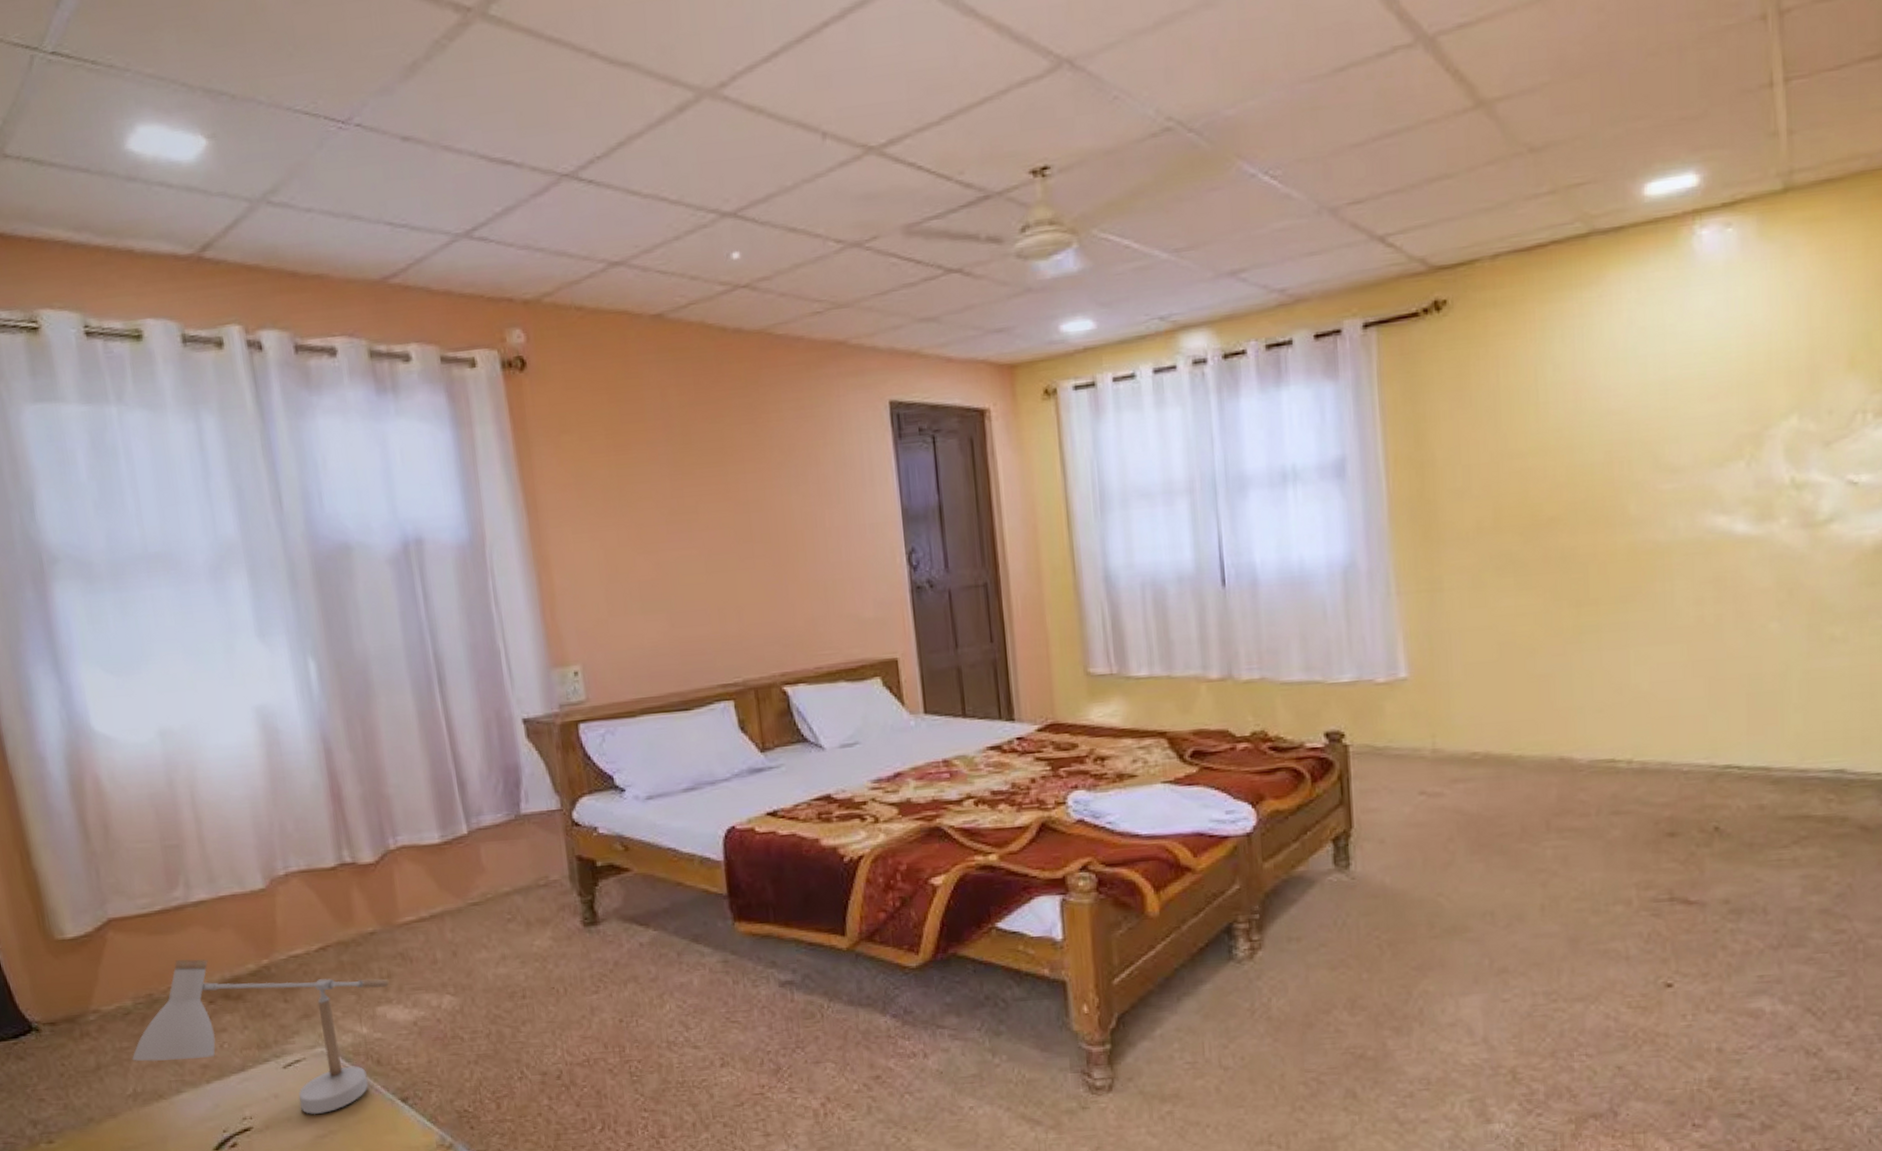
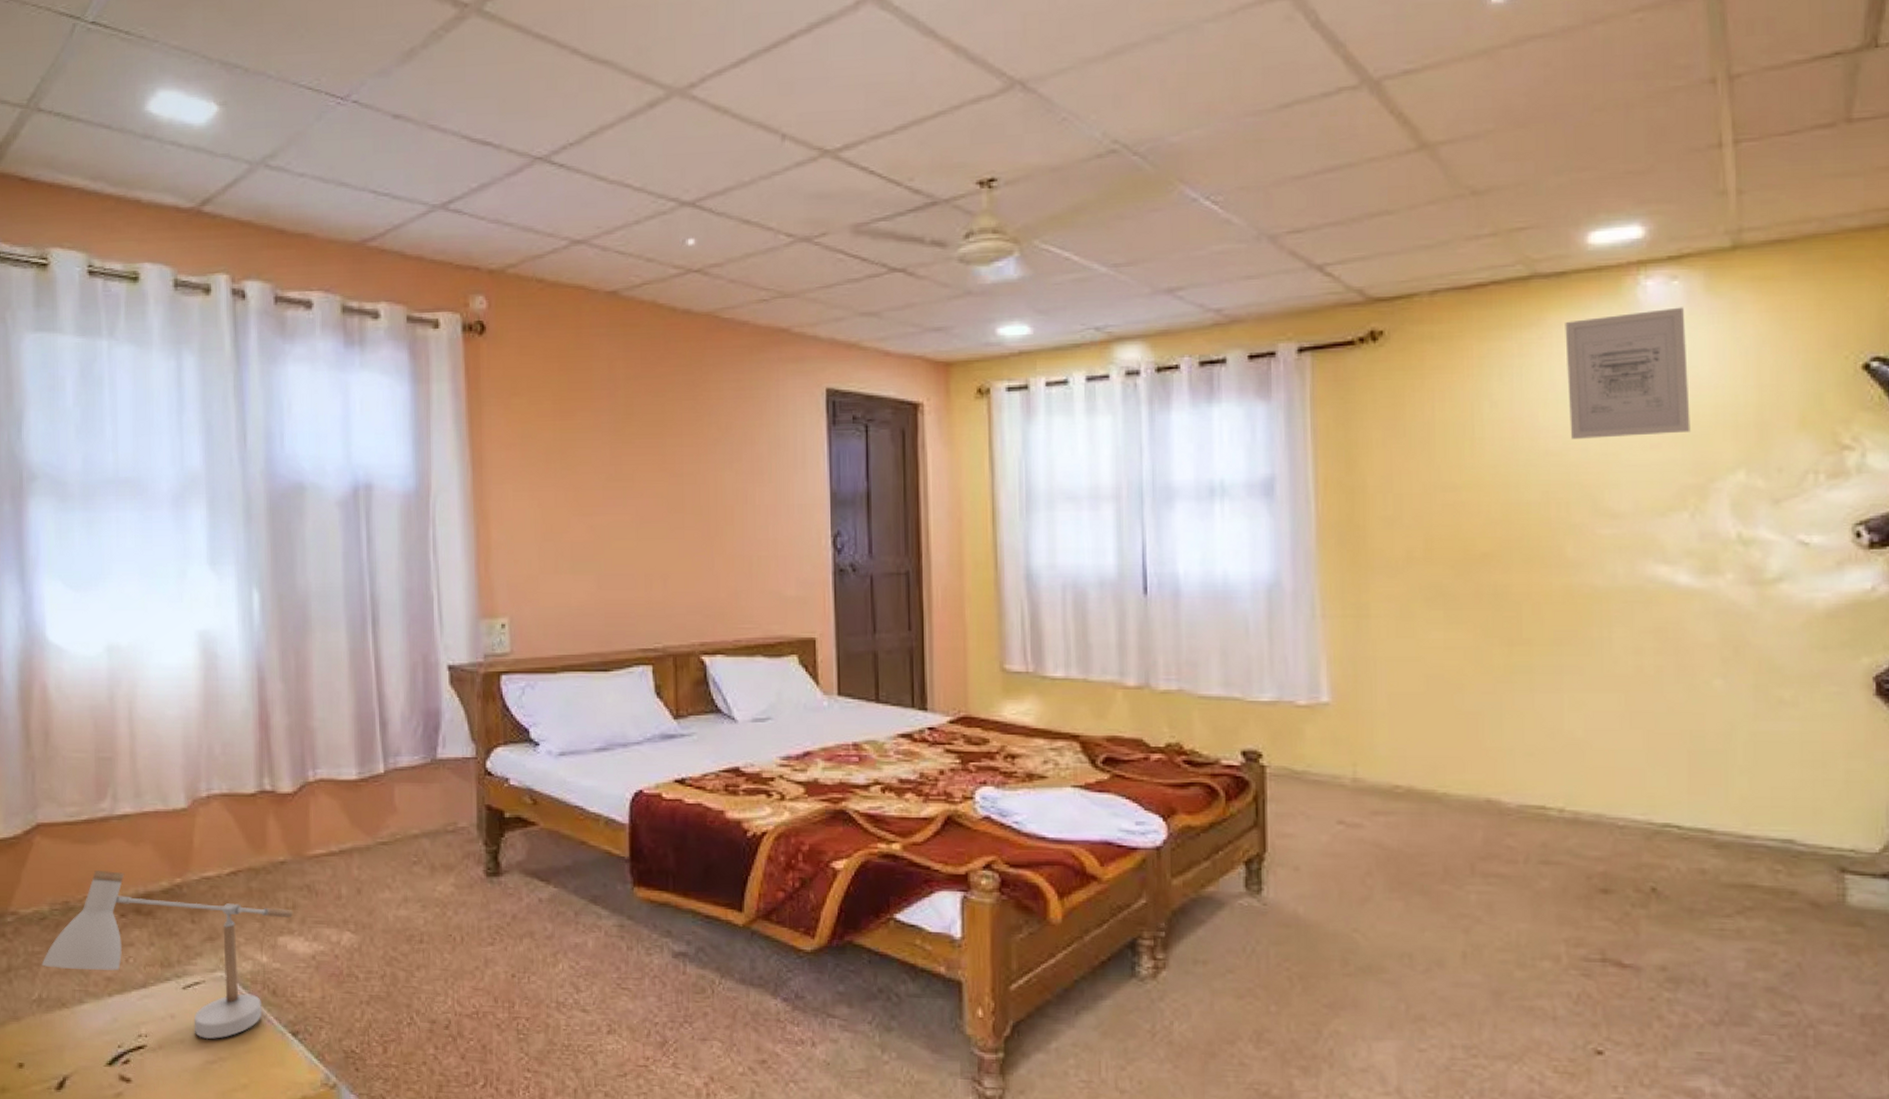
wall art: none [1623,254,1746,397] -> present [1565,307,1691,439]

